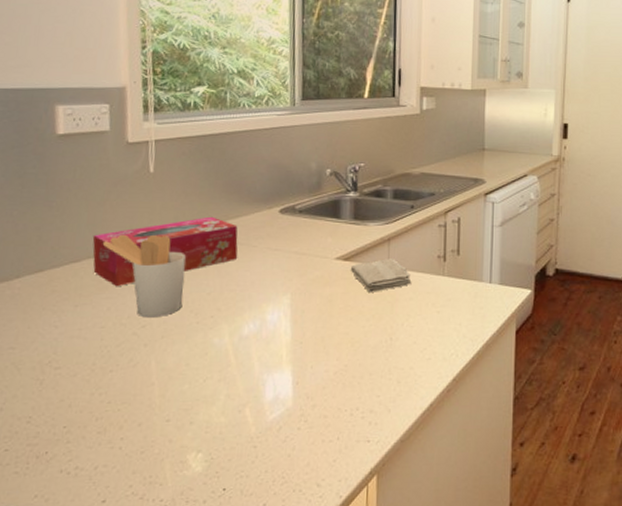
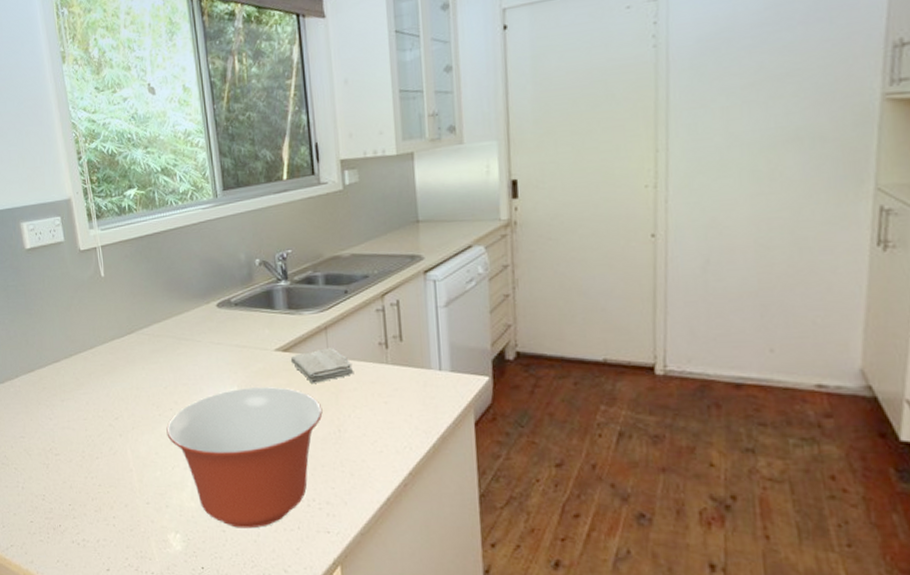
tissue box: present [92,216,238,287] -> none [65,314,186,384]
utensil holder: present [102,234,186,318] -> none [74,335,145,411]
mixing bowl: none [203,295,377,443] -> present [166,387,323,529]

